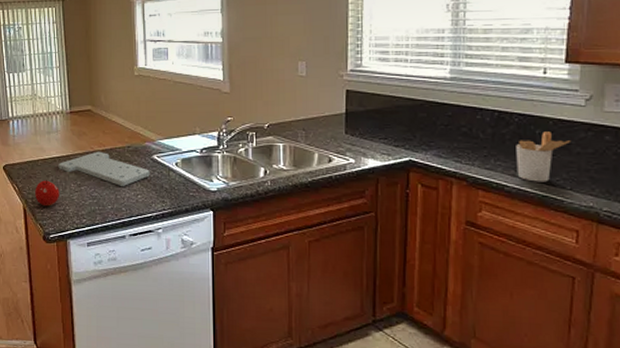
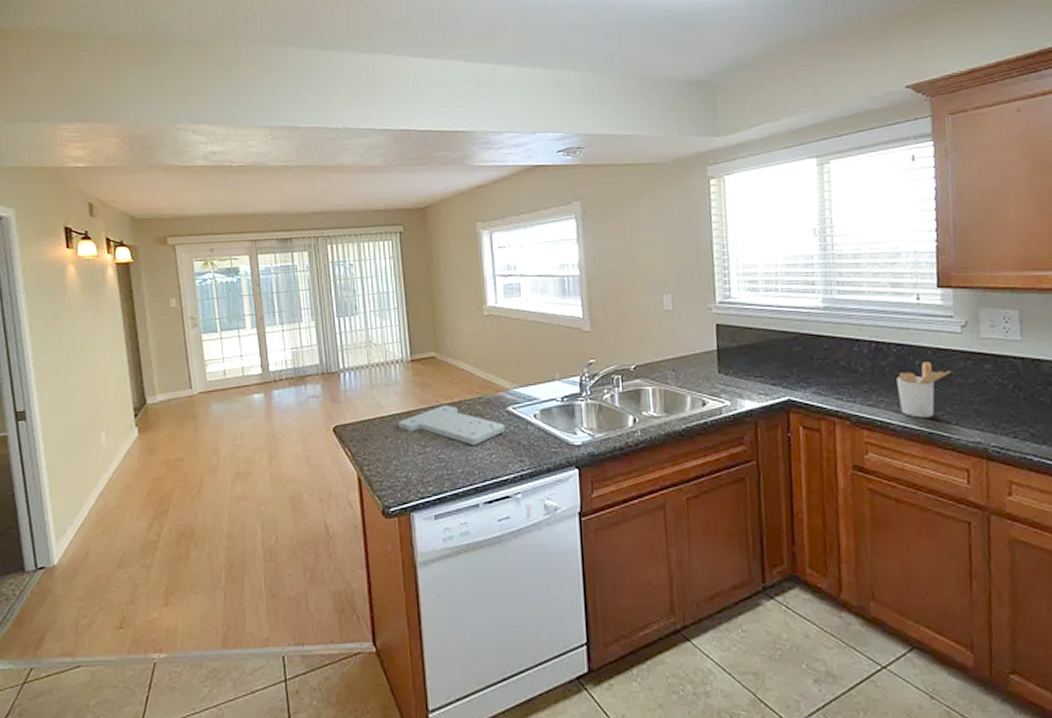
fruit: present [35,179,59,207] -> none [372,441,401,474]

